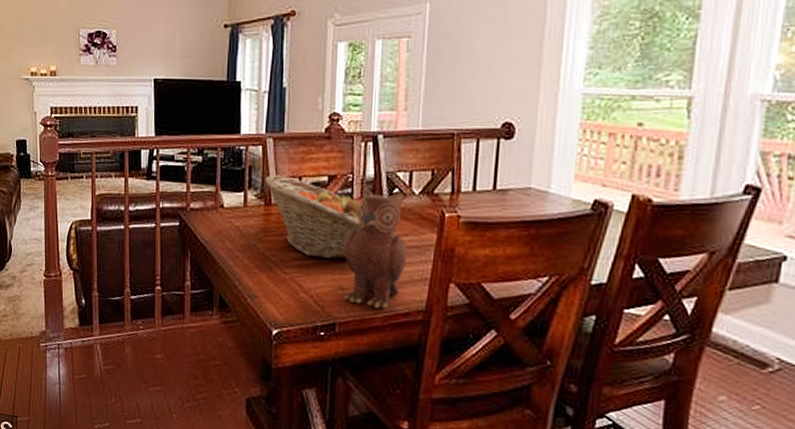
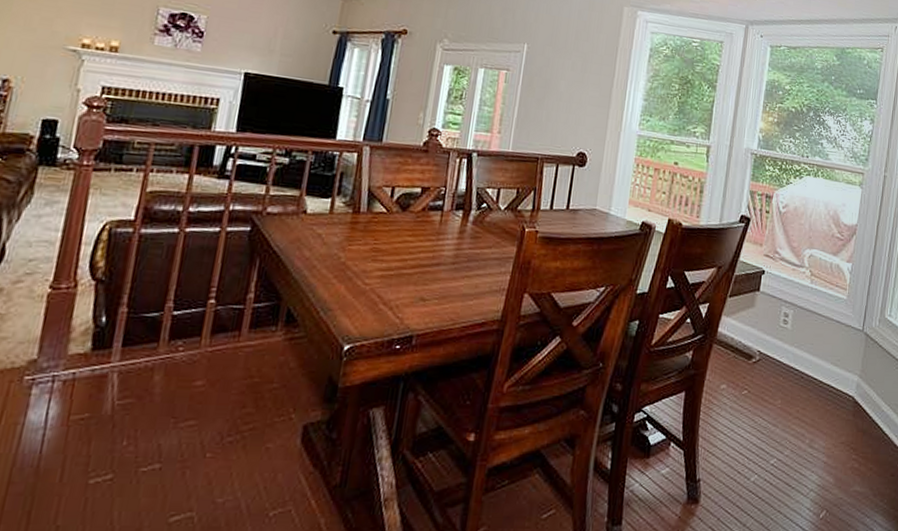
fruit basket: present [264,174,361,260] -> none [355,182,450,271]
teapot: present [343,186,407,310] -> none [423,199,492,320]

